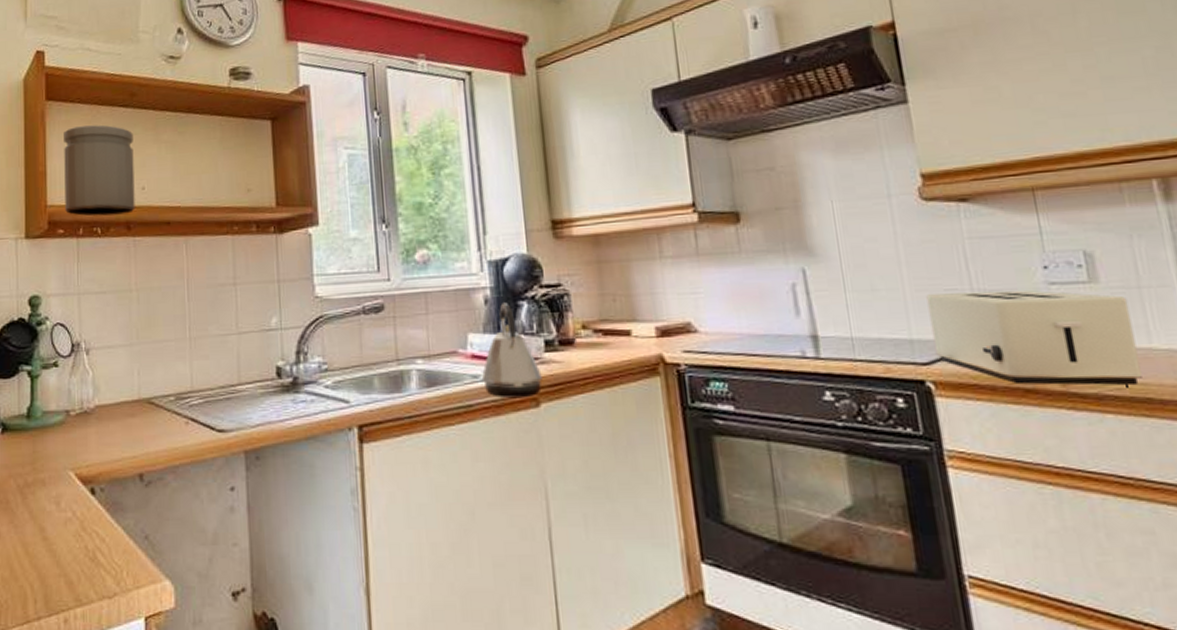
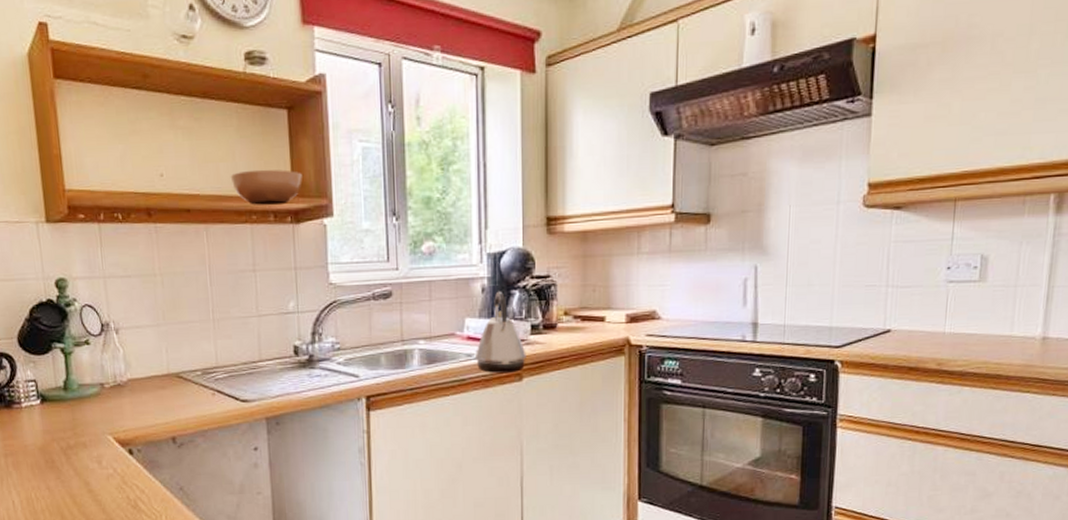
jar: present [64,125,135,217] -> none [76,107,155,202]
bowl: none [212,179,287,217] -> present [230,169,304,206]
toaster: present [926,290,1142,386] -> none [847,287,1004,365]

